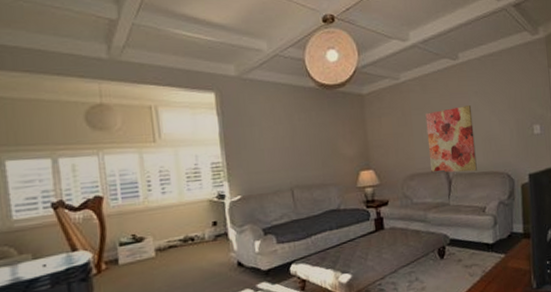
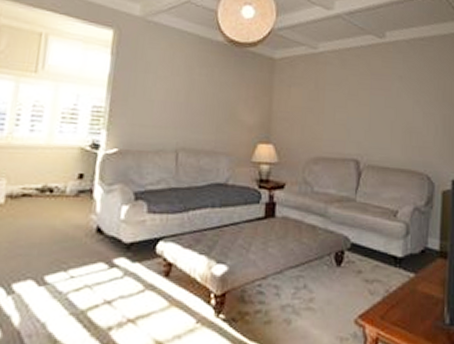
wall art: present [425,105,477,173] -> none [339,89,394,166]

